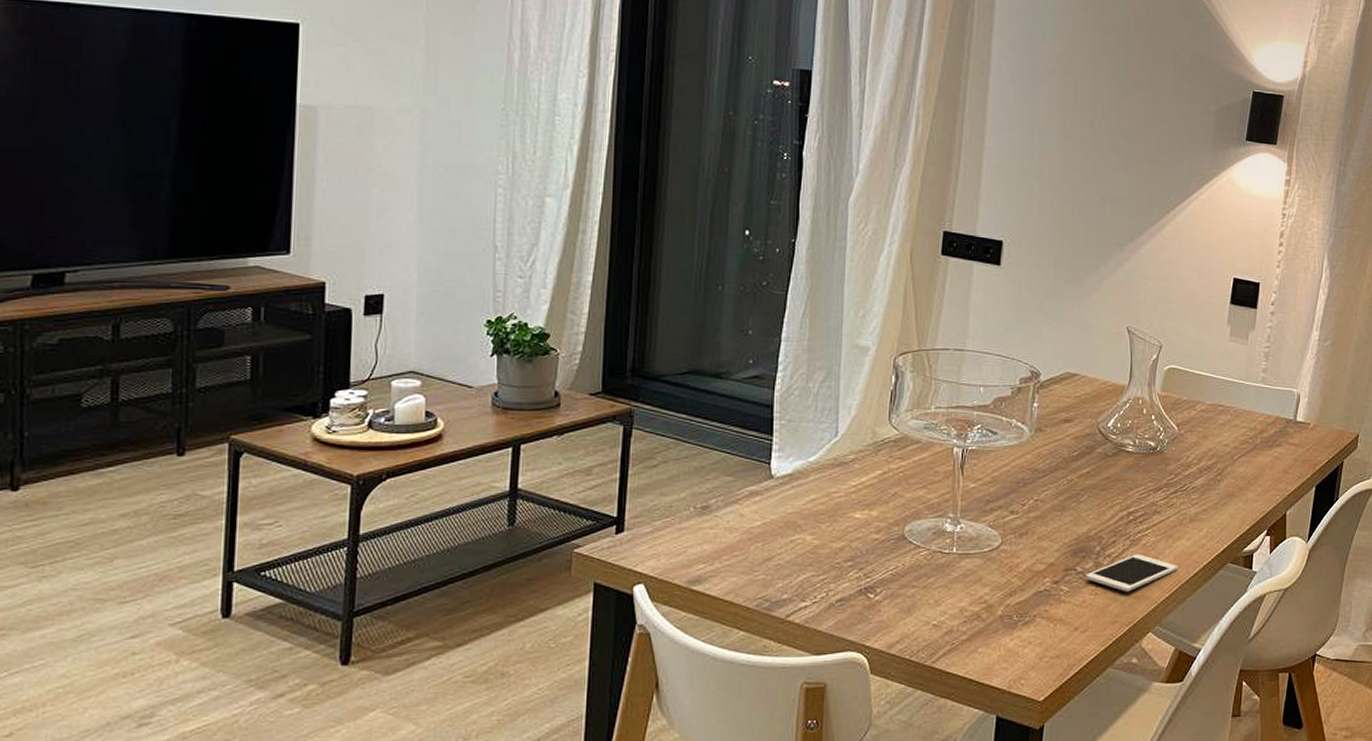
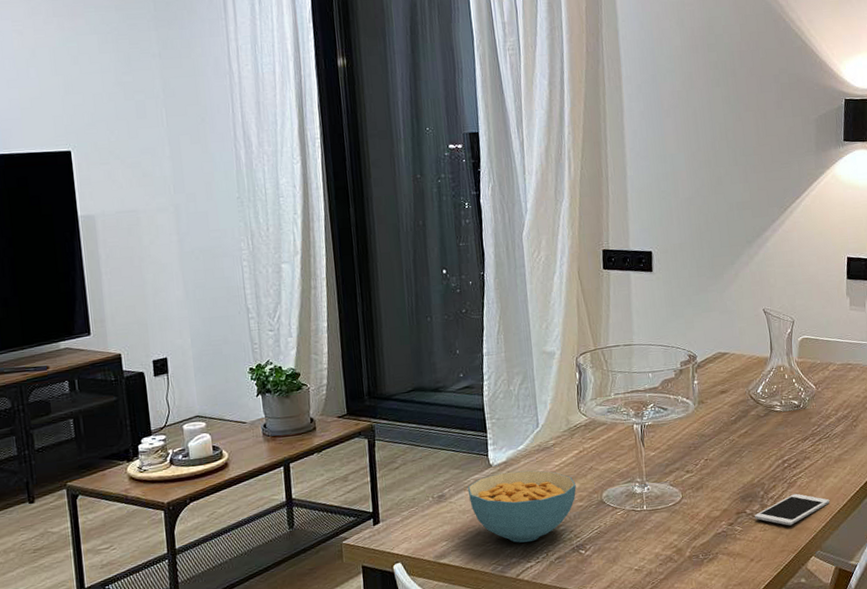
cereal bowl: none [739,487,874,576] -> present [467,470,576,543]

